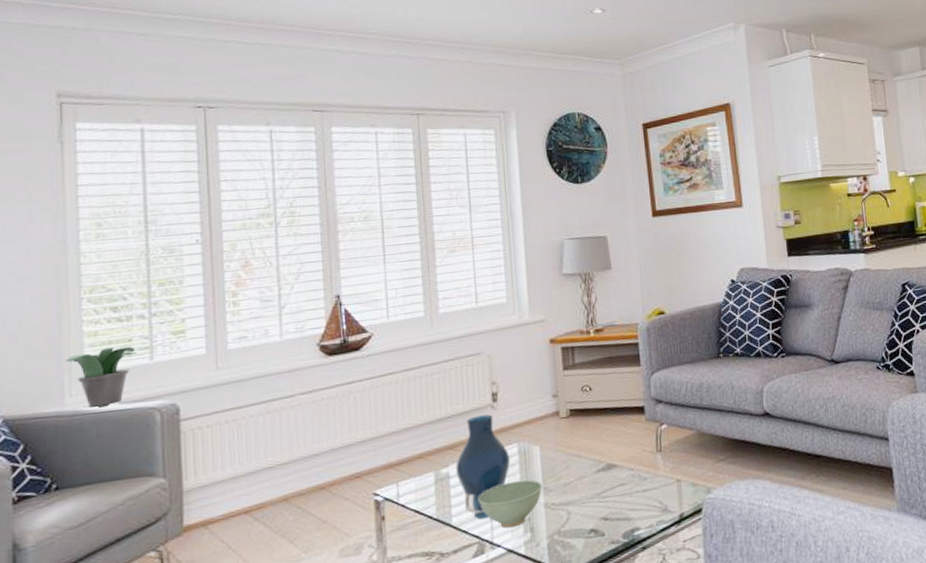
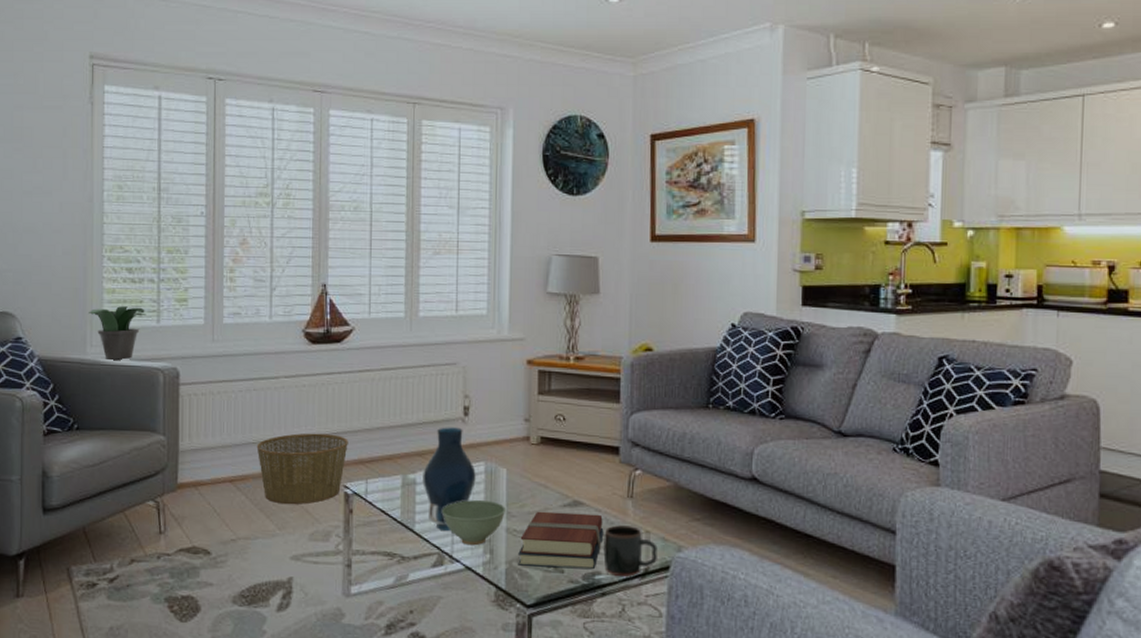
basket: none [273,443,375,526] -> present [256,433,348,504]
books: none [558,473,639,538] -> present [518,511,604,570]
mug: none [638,477,690,528] -> present [603,525,658,577]

